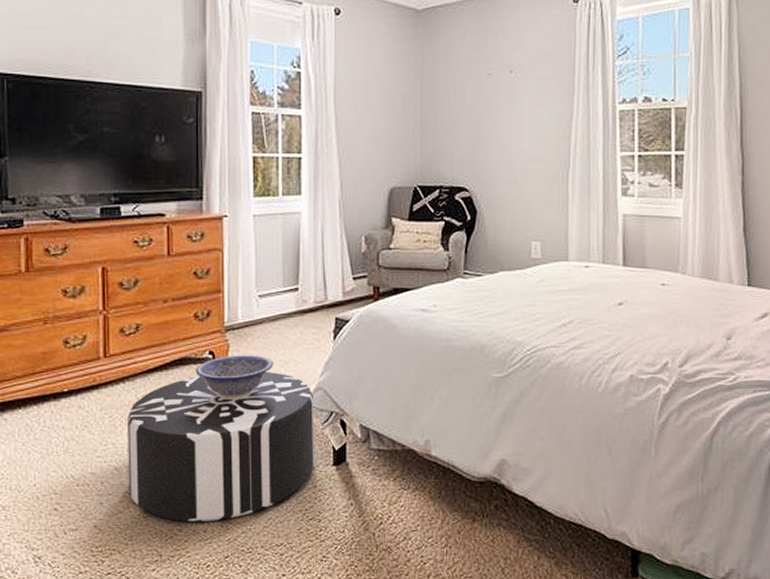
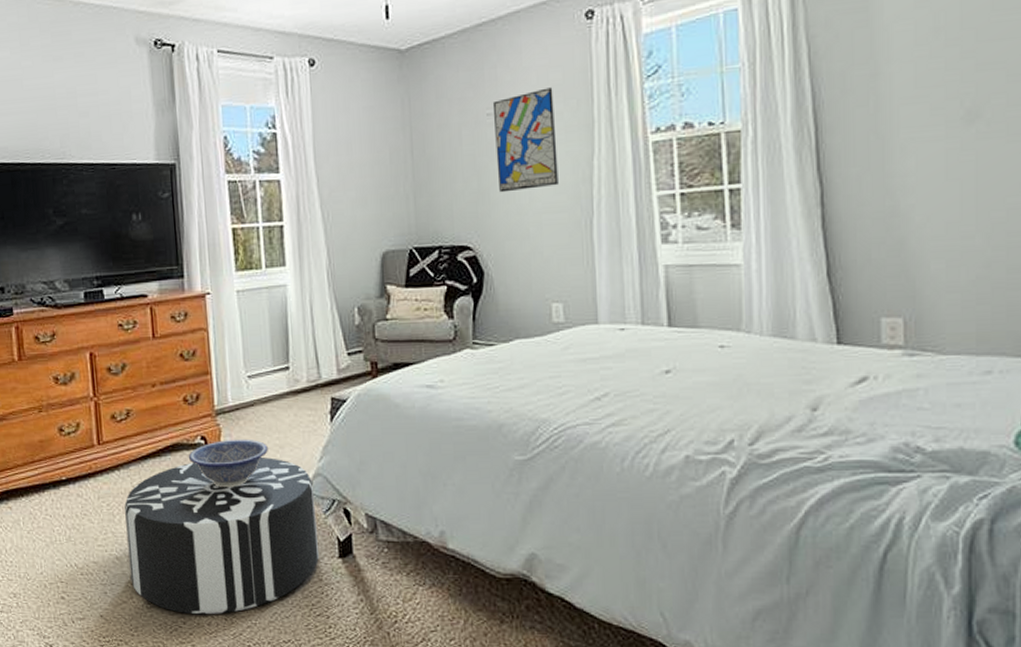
wall art: none [492,56,544,143] -> present [492,87,559,193]

